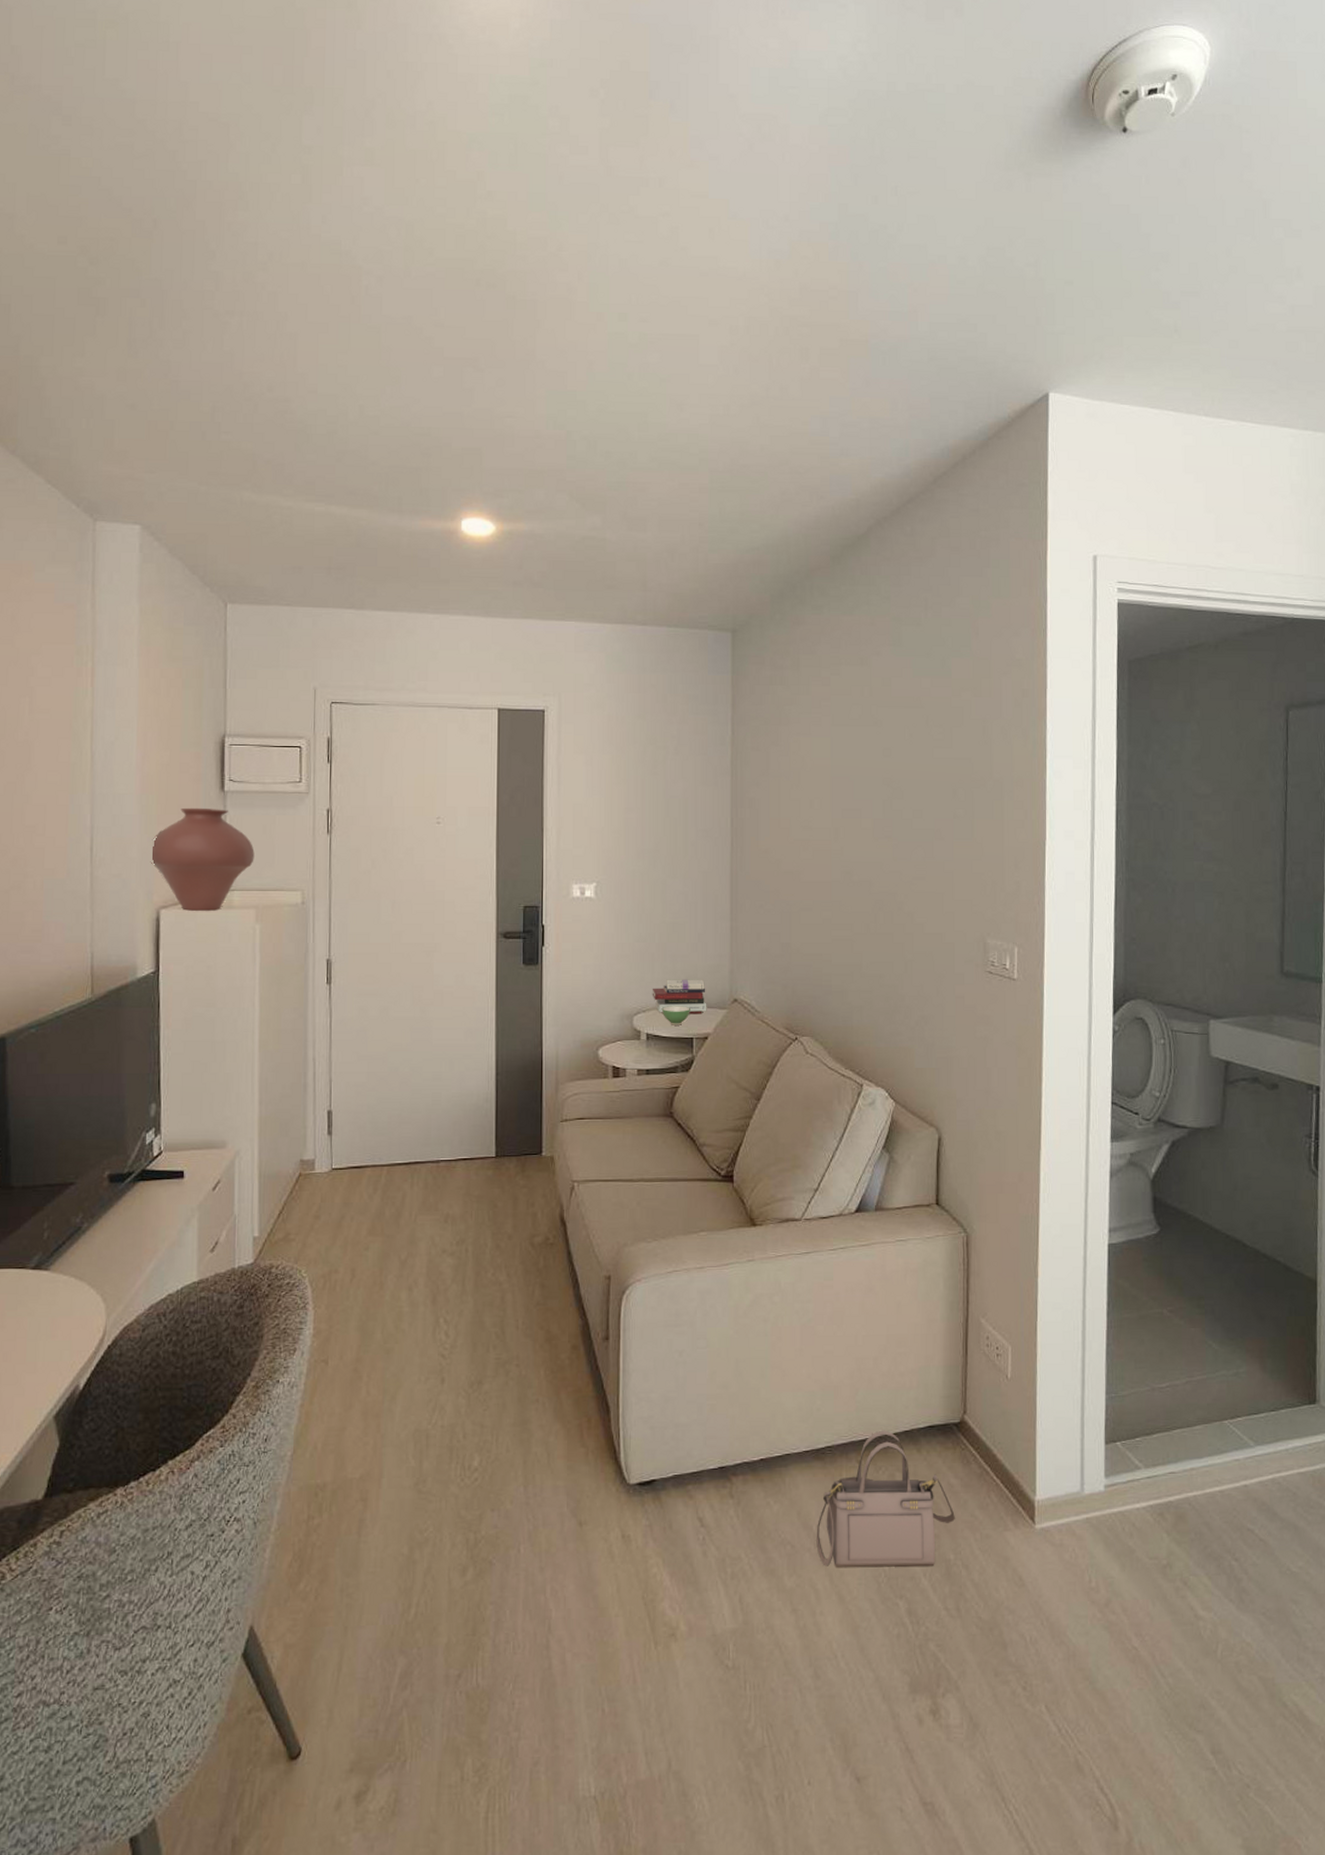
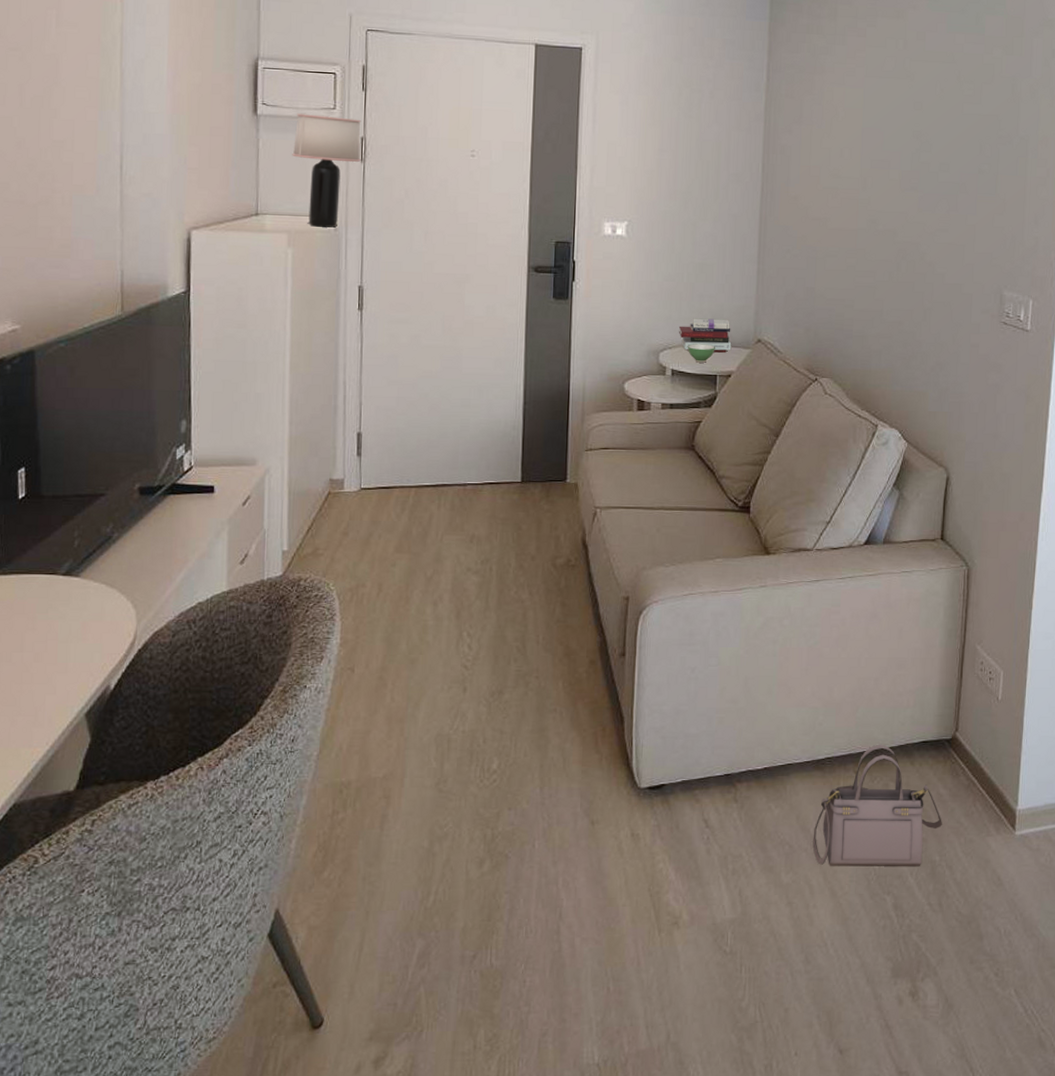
vase: present [150,807,255,912] -> none [181,129,287,235]
table lamp: none [259,788,327,901] -> present [292,114,361,228]

